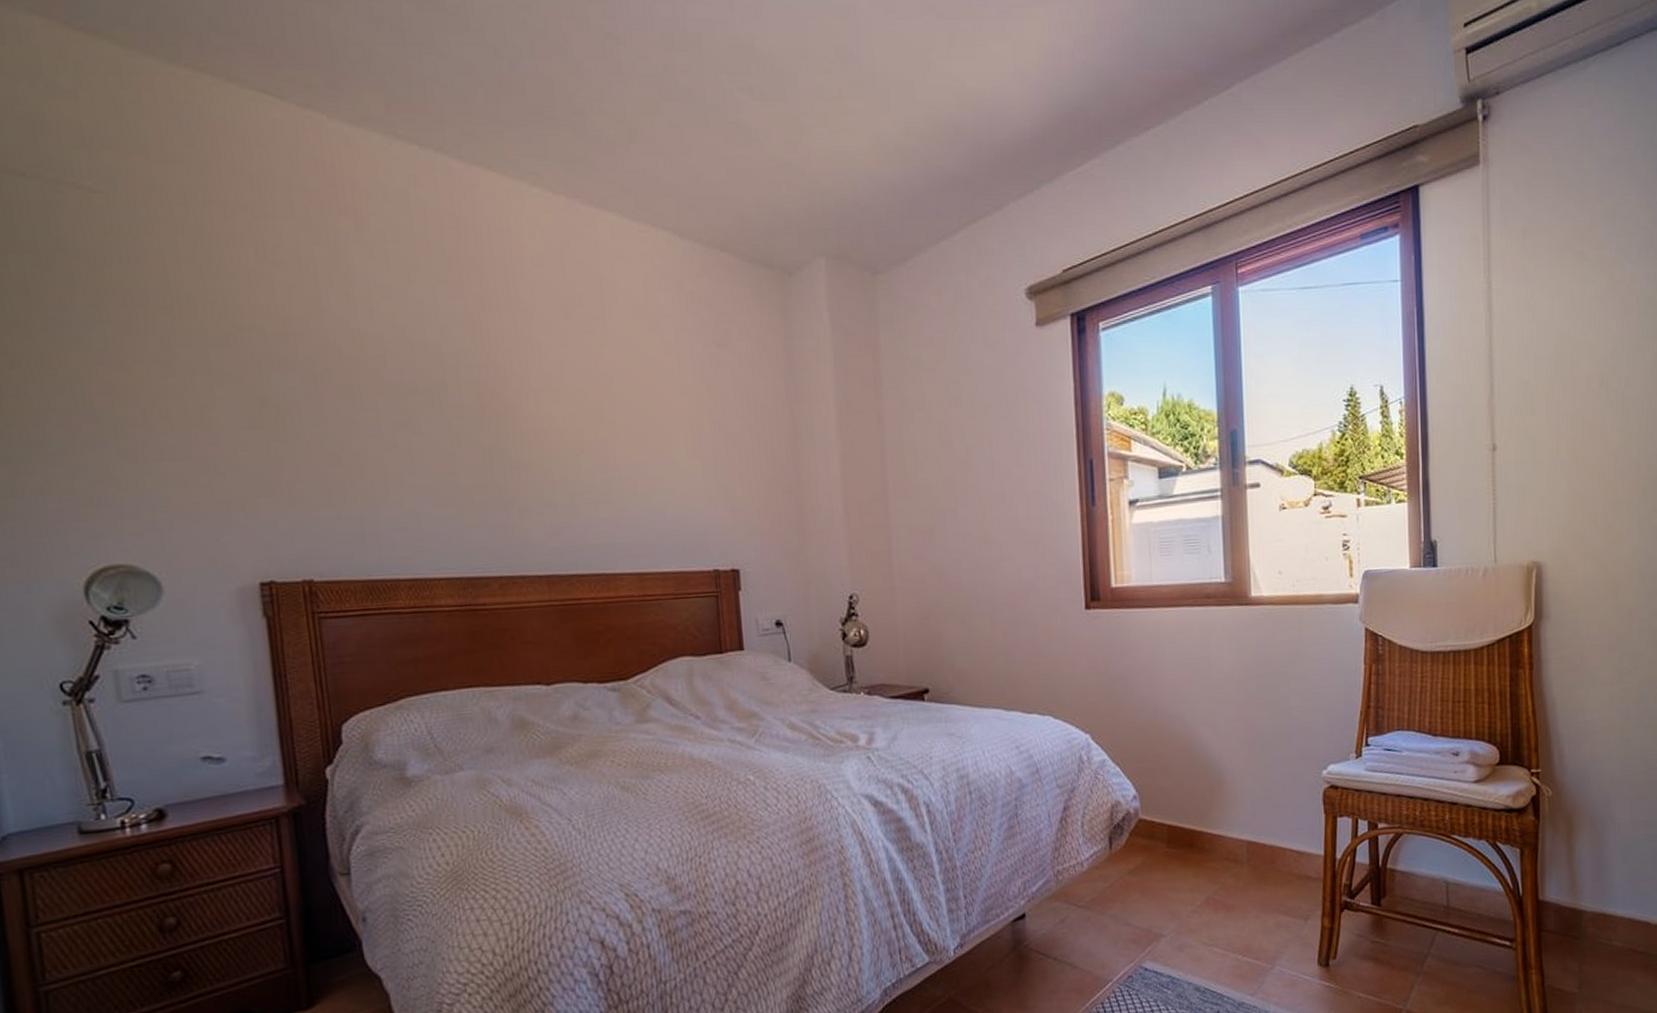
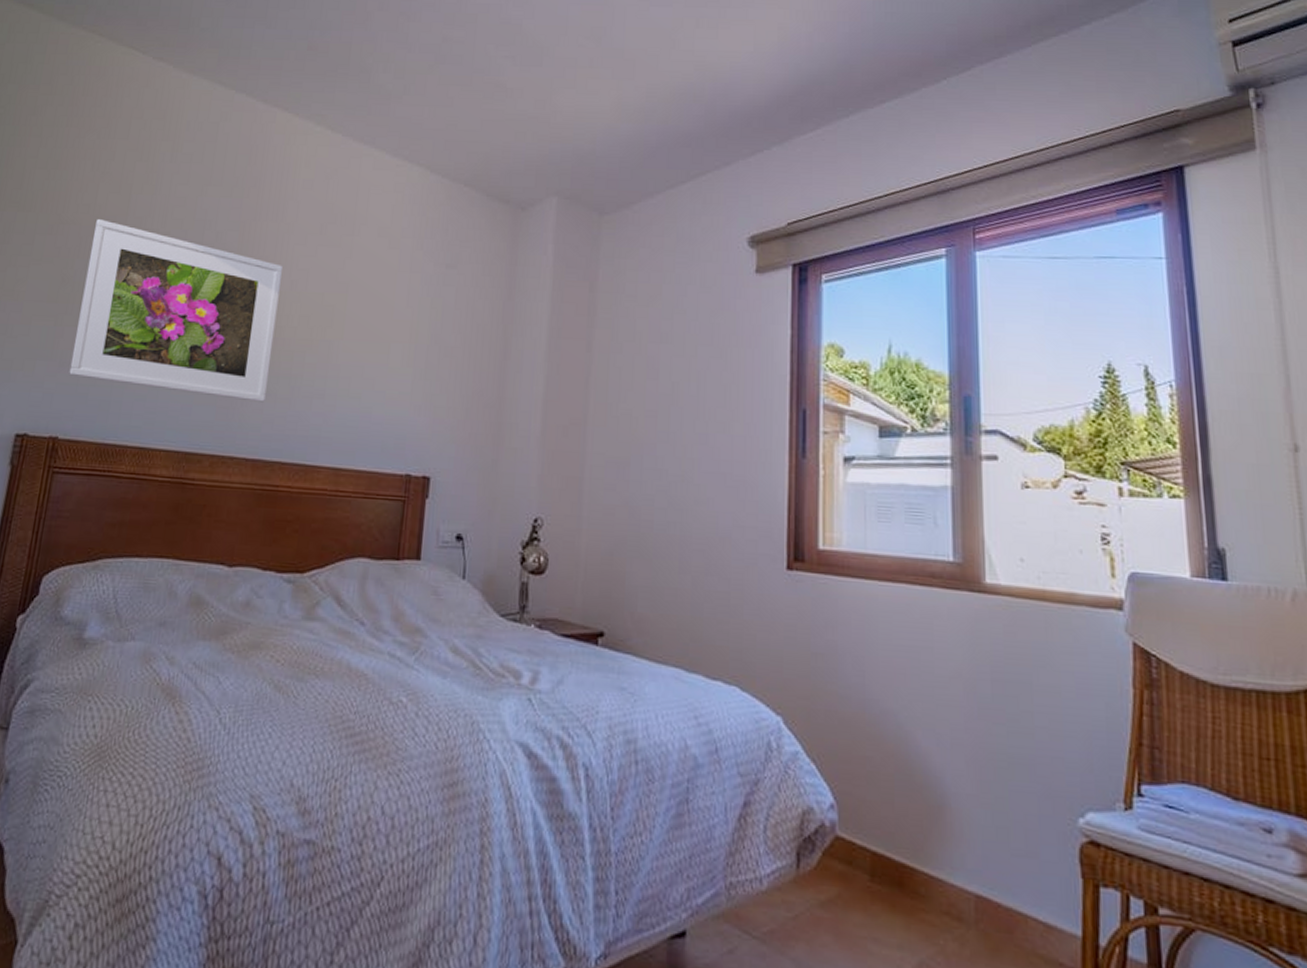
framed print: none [283,322,545,516] -> present [69,219,284,402]

